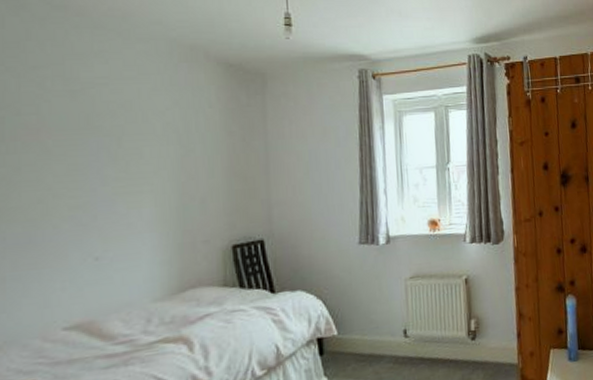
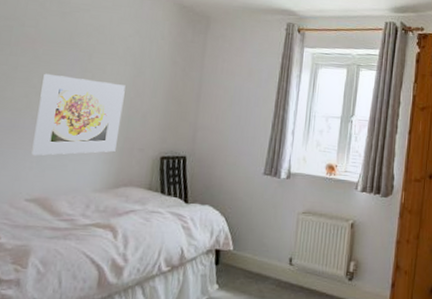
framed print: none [59,168,174,274] -> present [31,73,126,156]

